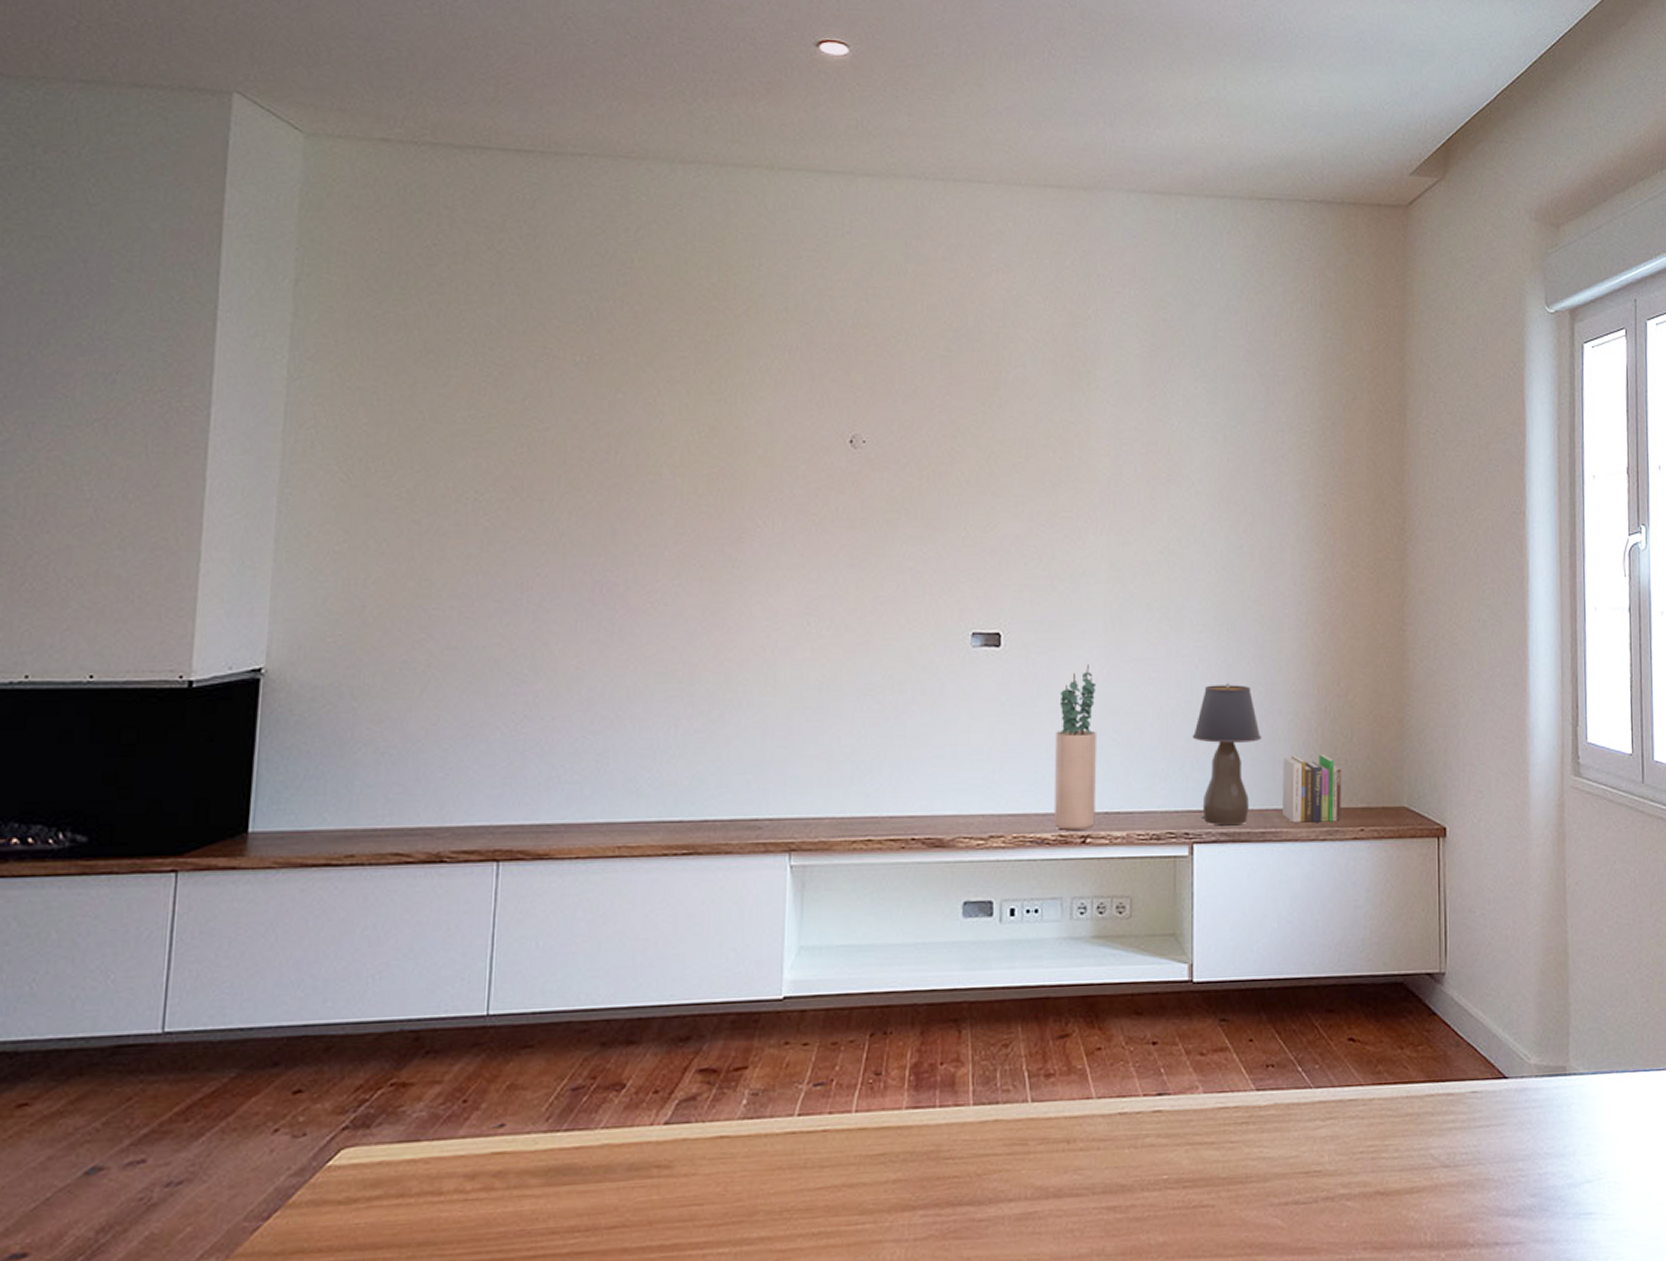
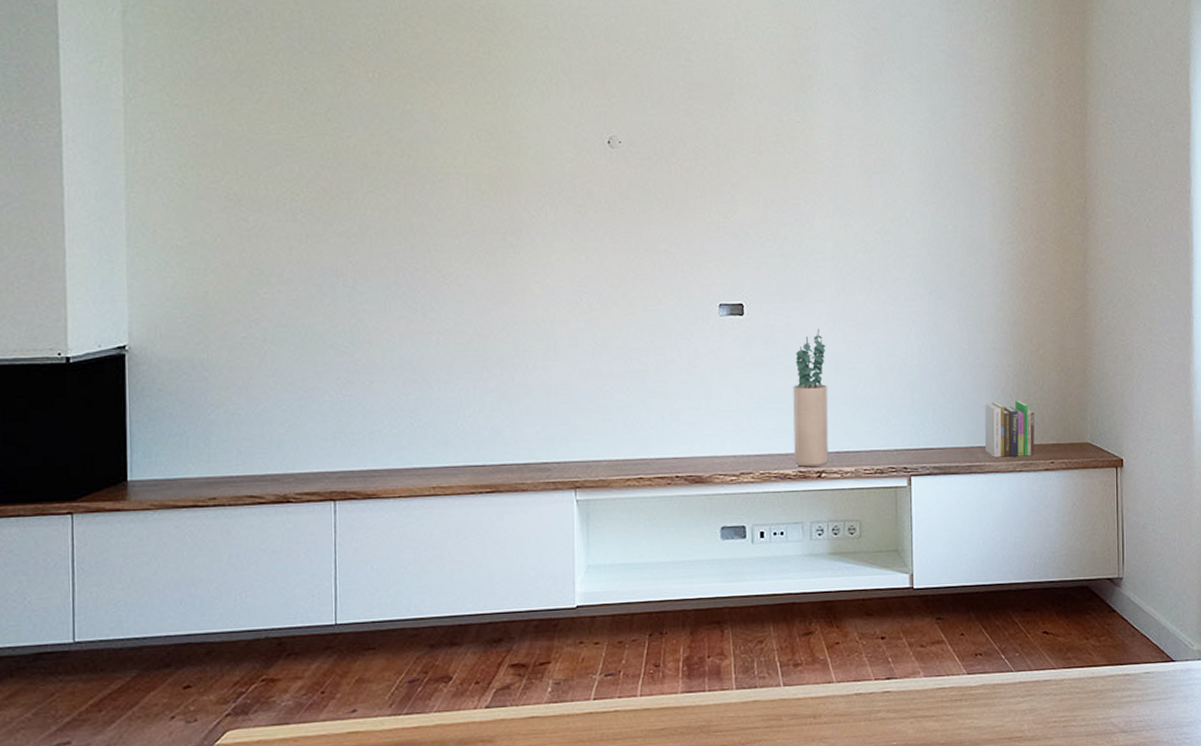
table lamp: present [1192,683,1262,826] -> none [908,342,967,461]

